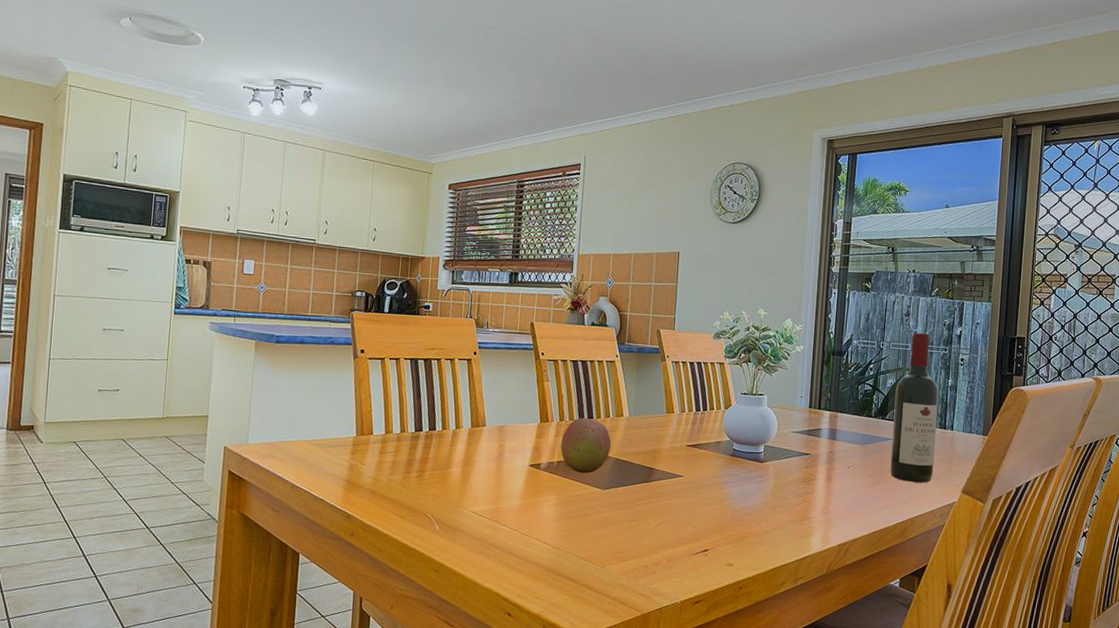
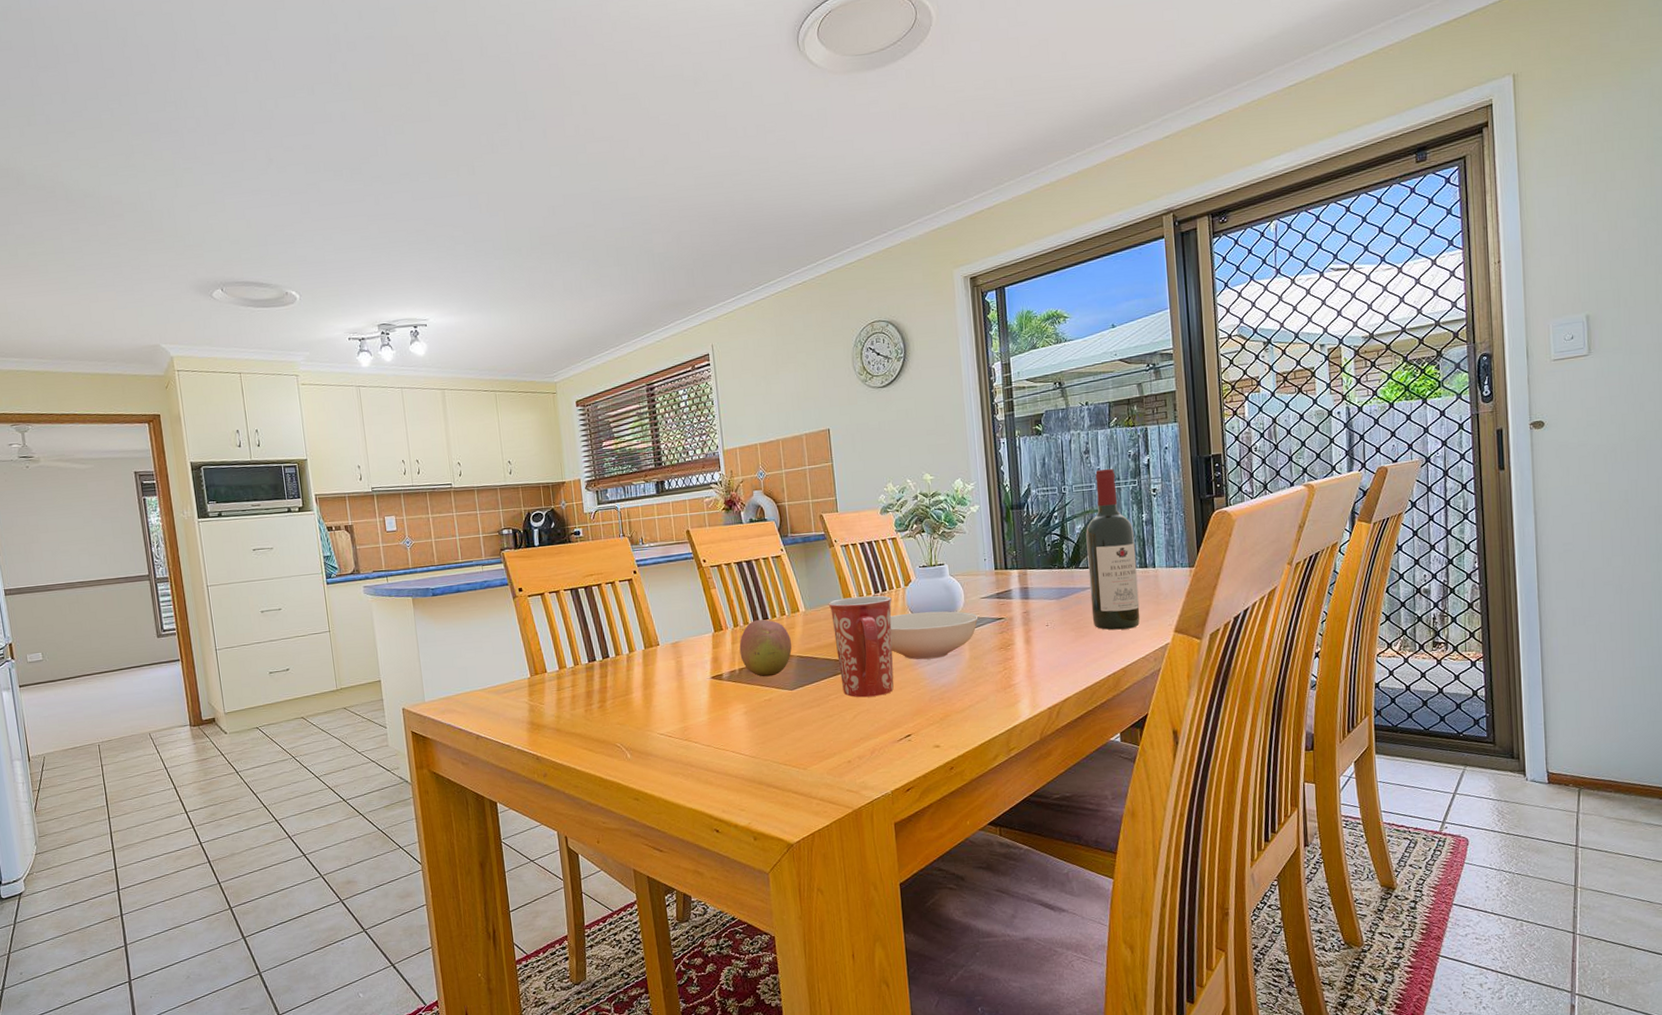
mug: none [651,410,711,509] -> present [828,595,895,698]
bowl: none [703,434,787,482] -> present [890,611,979,660]

